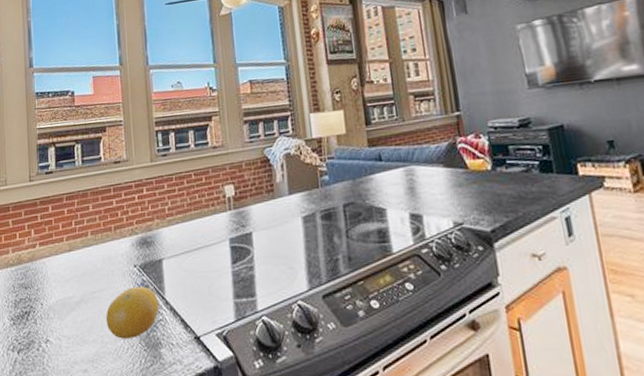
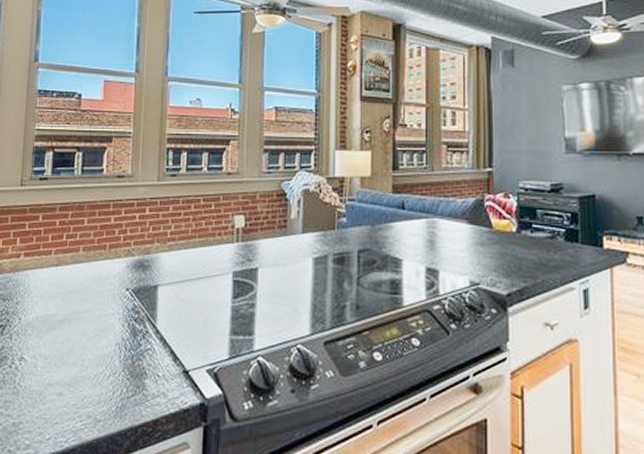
fruit: present [106,286,159,339] -> none [88,311,149,366]

